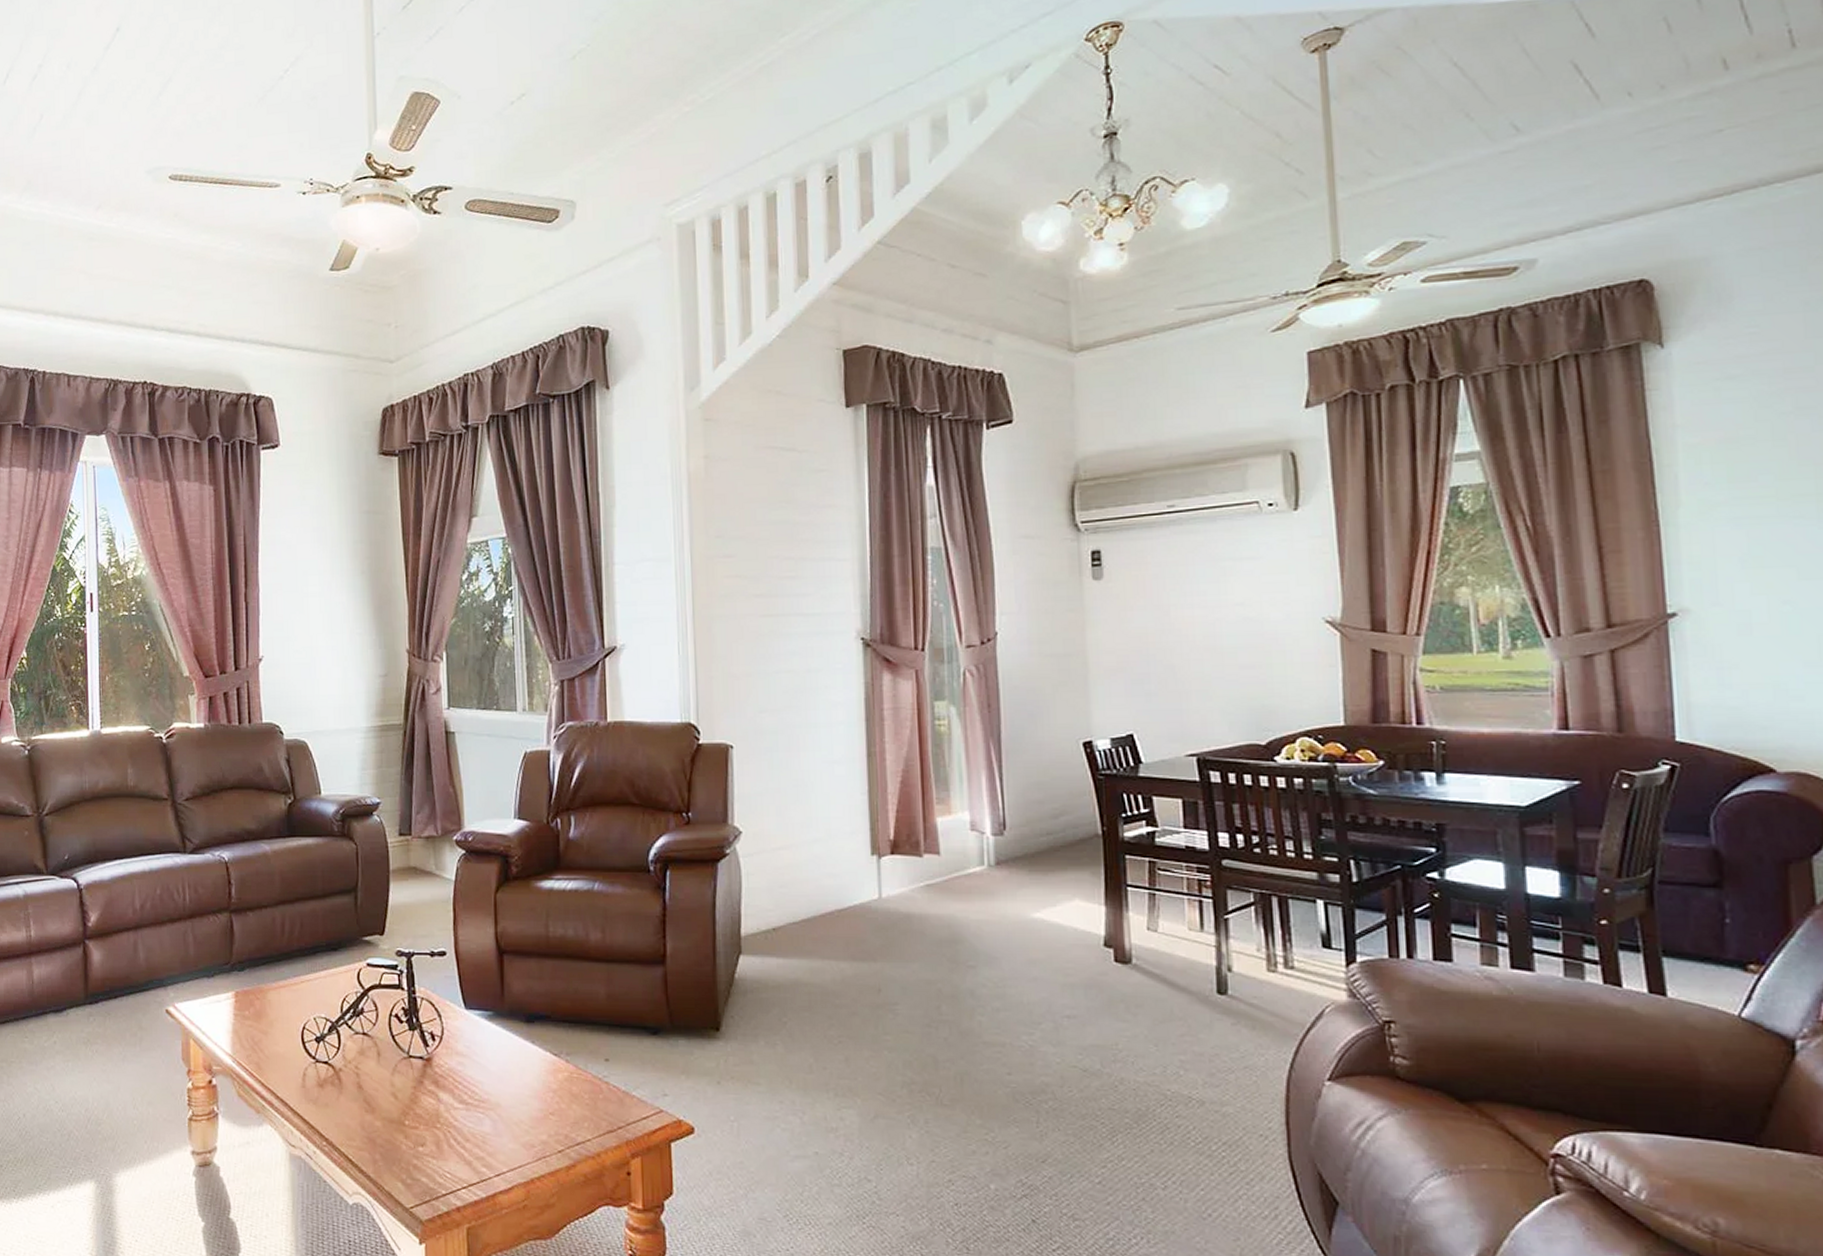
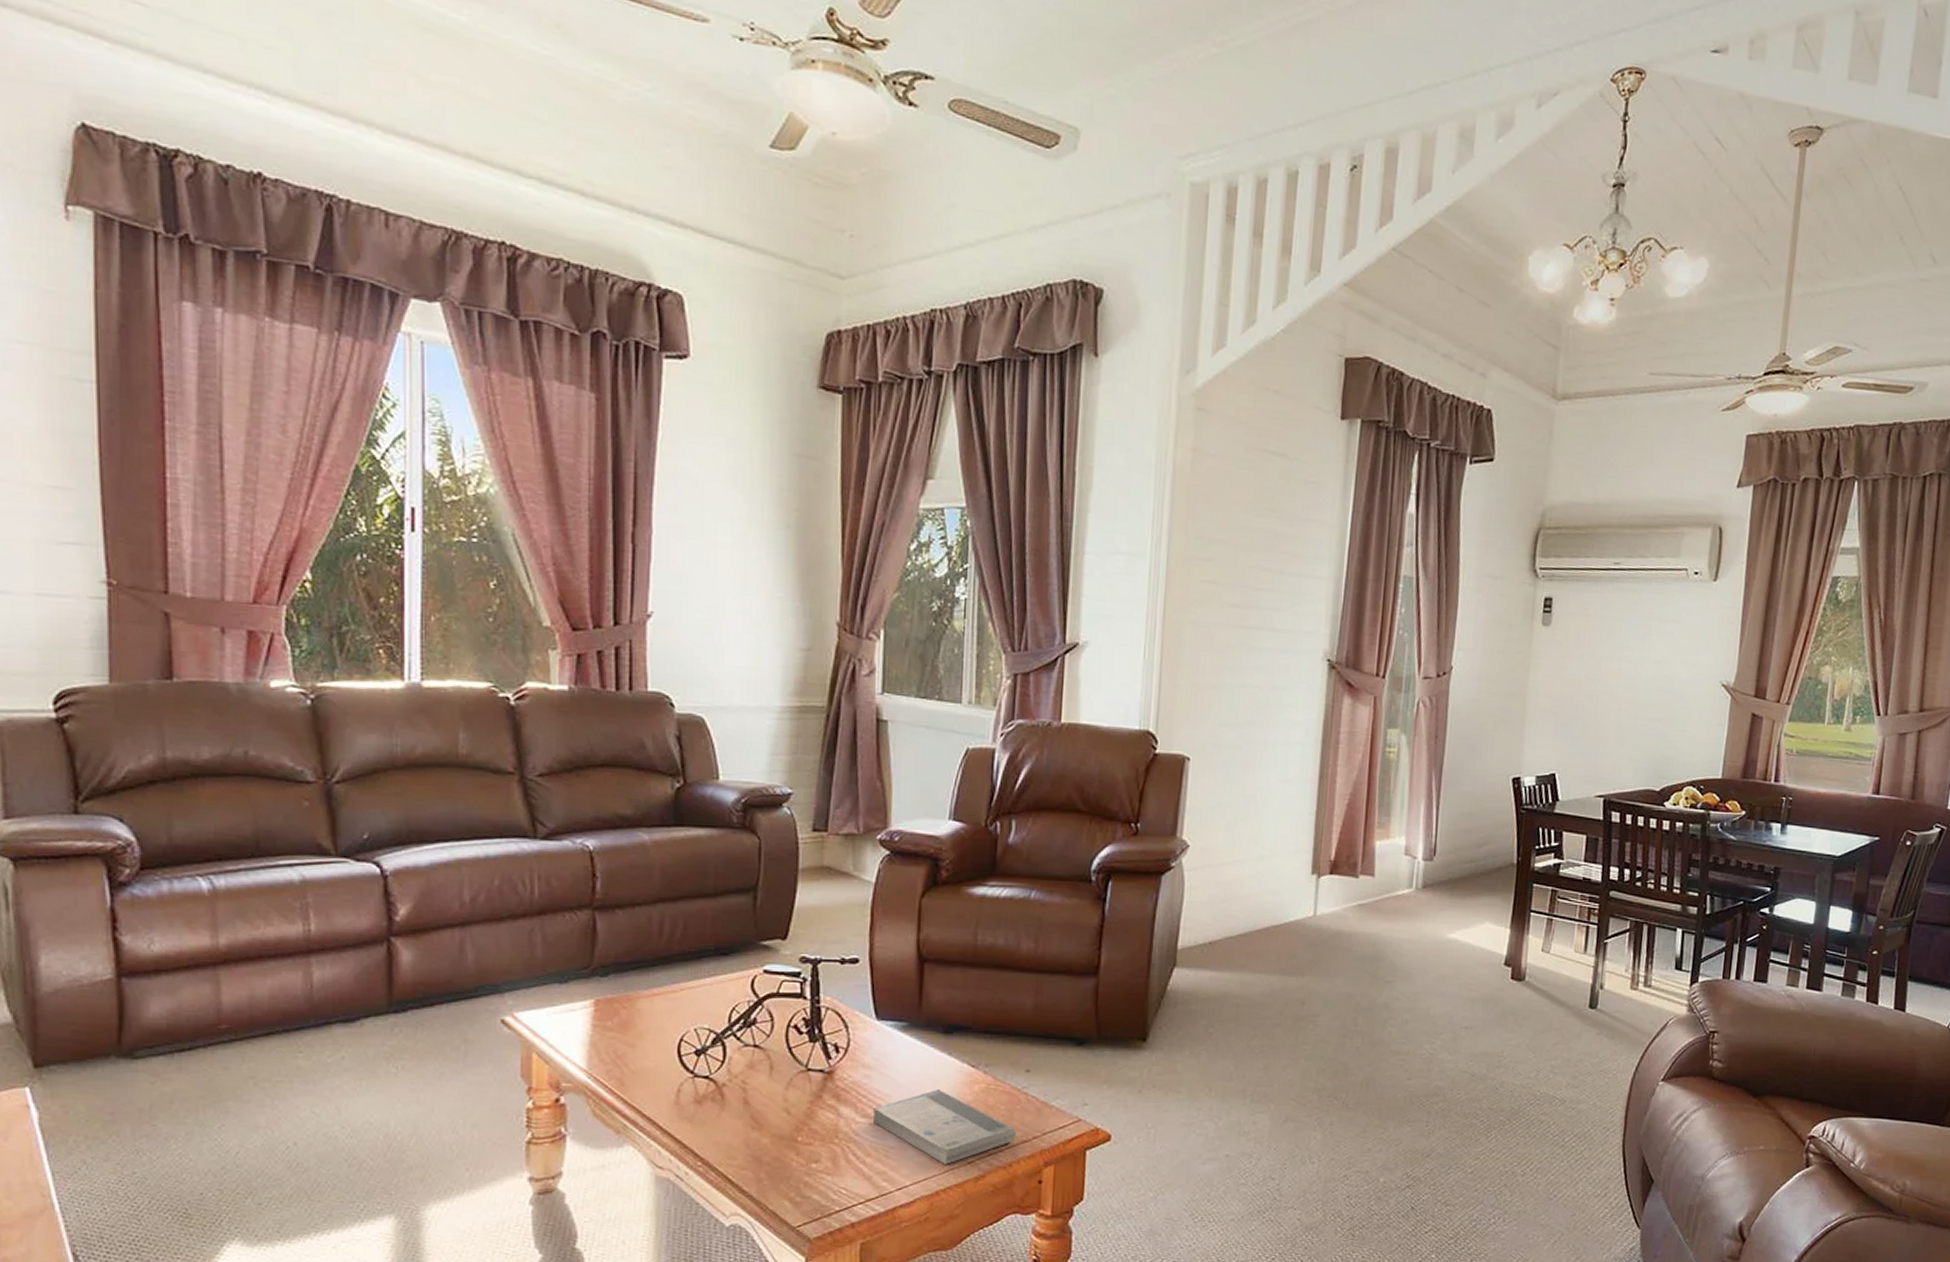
book: none [468,1077,601,1152] -> present [872,1090,1016,1164]

